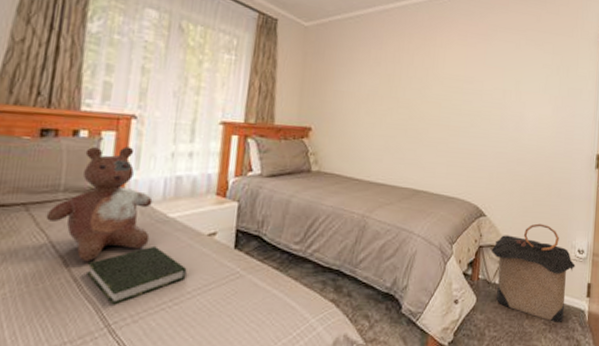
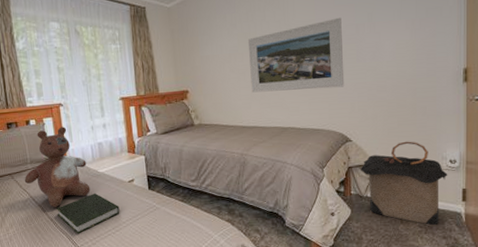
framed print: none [386,78,490,154] -> present [247,17,345,93]

